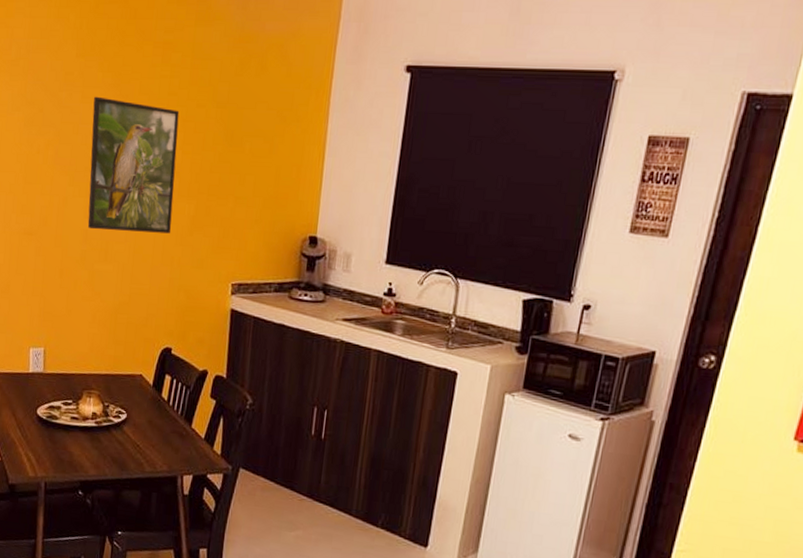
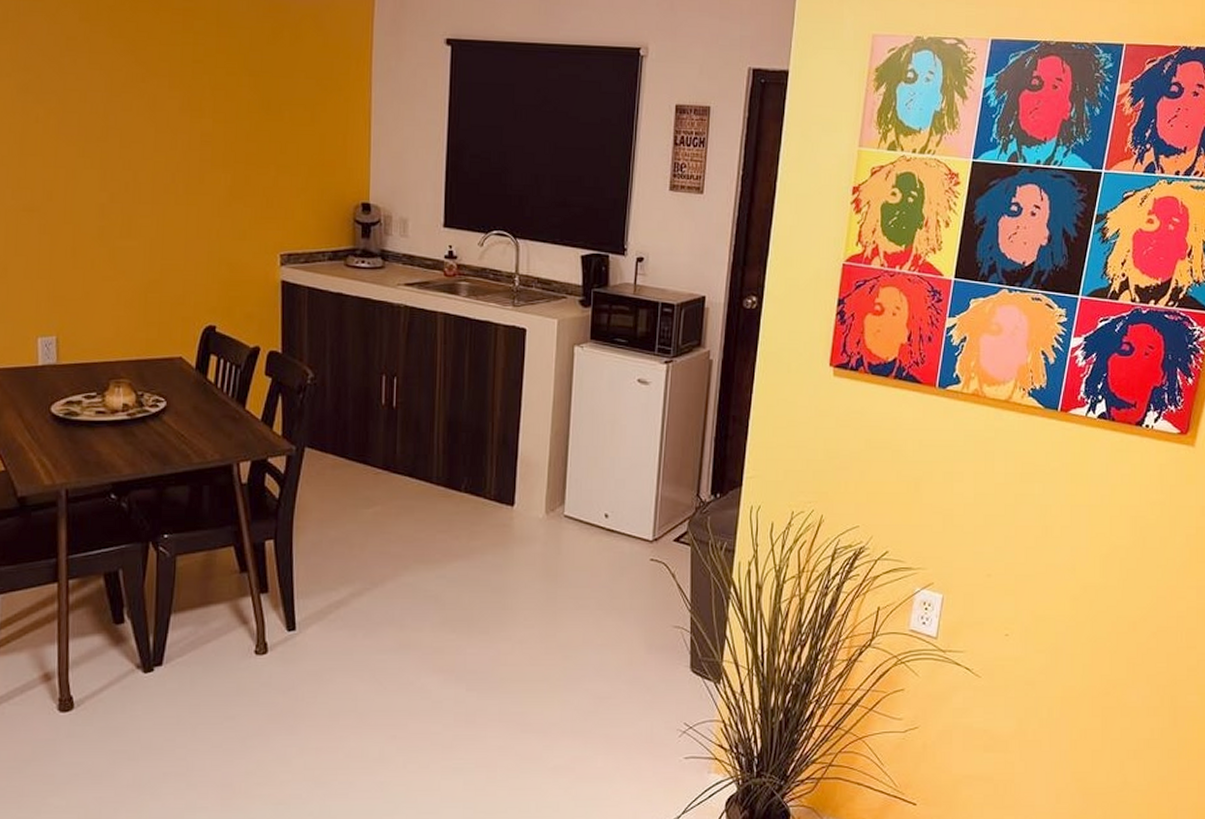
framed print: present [87,96,180,234] -> none [103,62,207,205]

